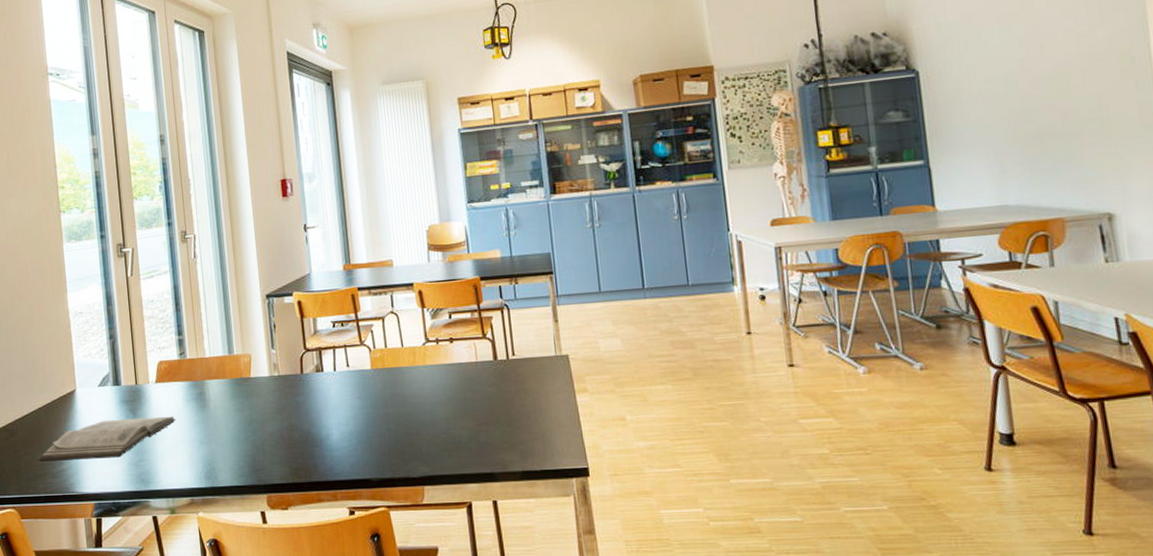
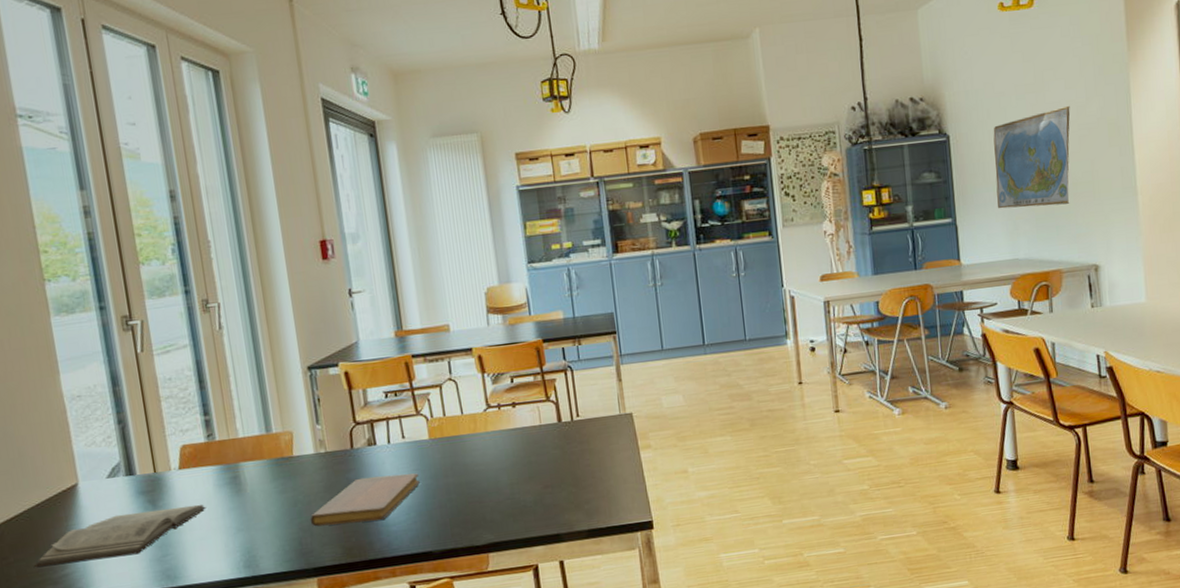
notebook: none [263,401,362,446] -> present [310,473,420,527]
world map: none [972,35,1072,150] -> present [993,105,1071,209]

